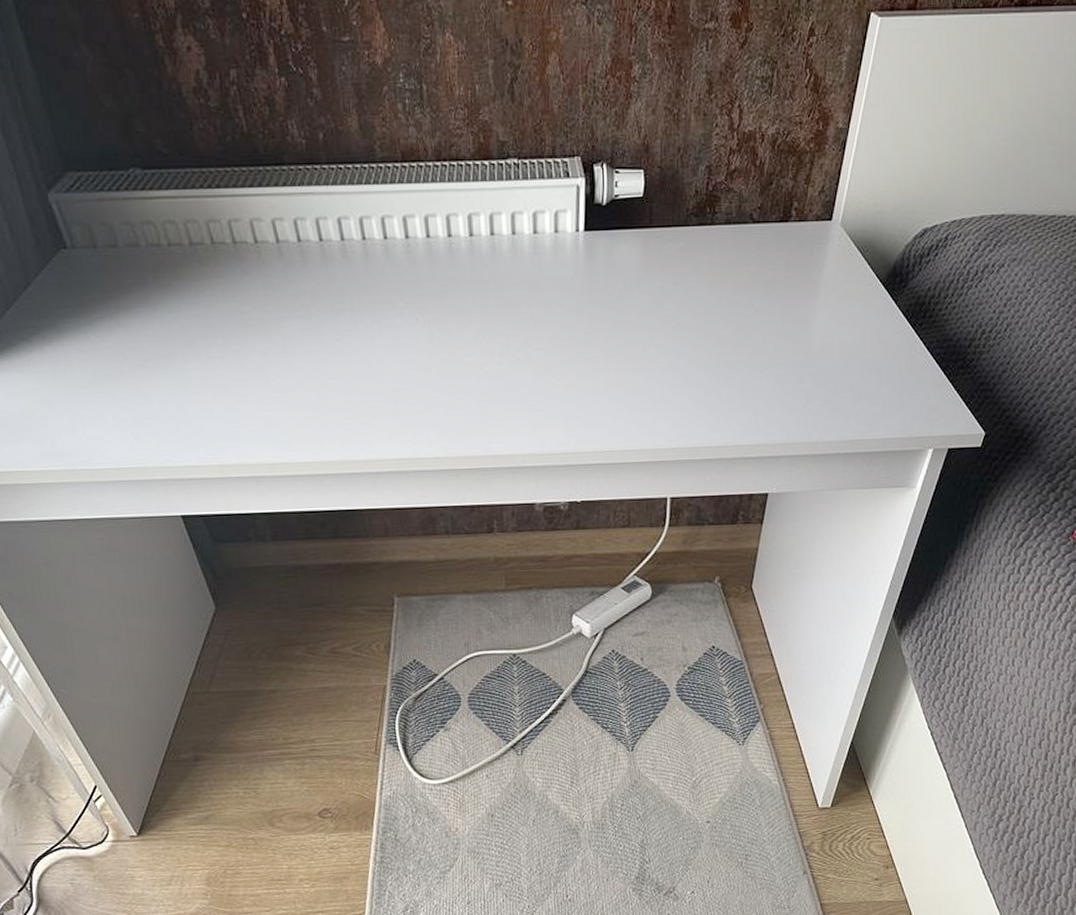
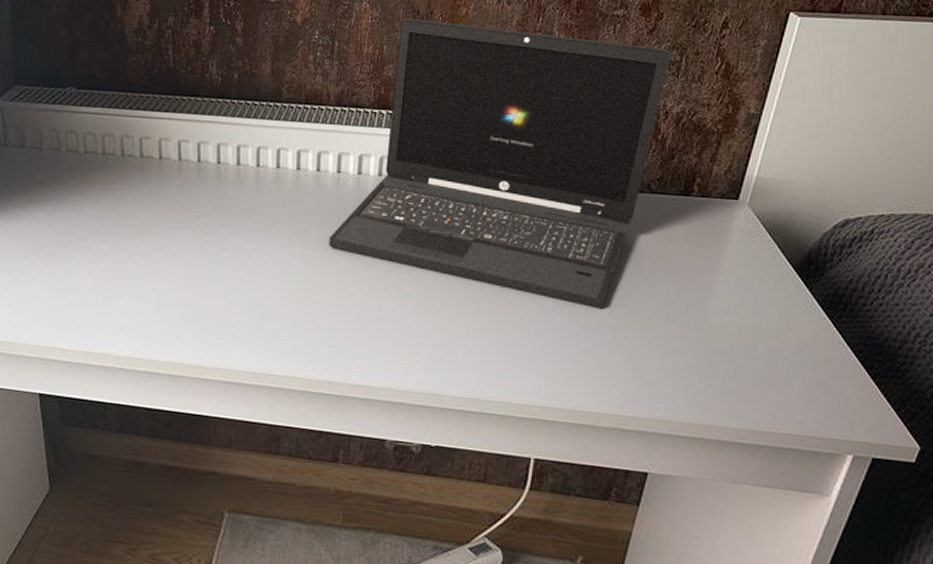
laptop: none [451,49,764,347] -> present [329,18,672,310]

